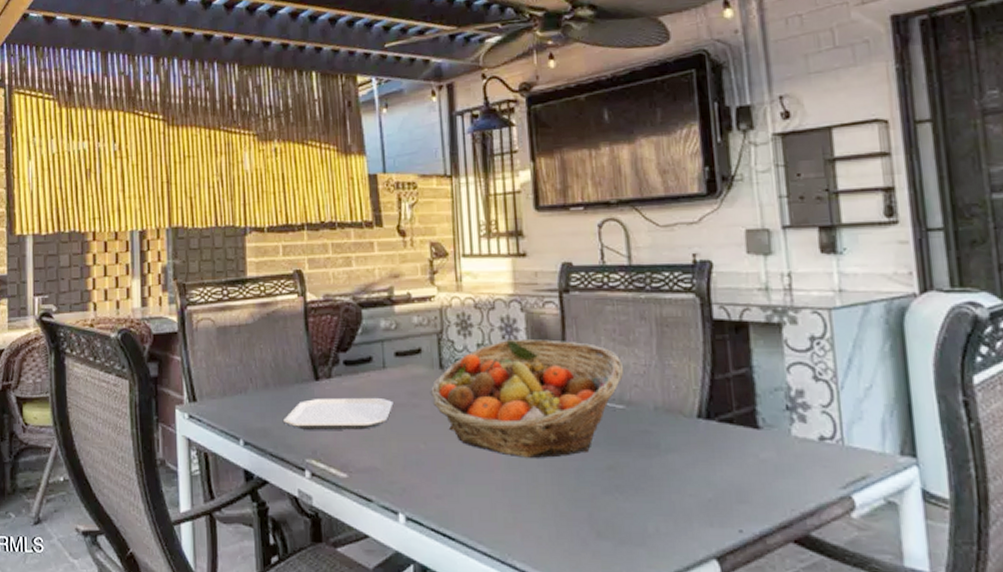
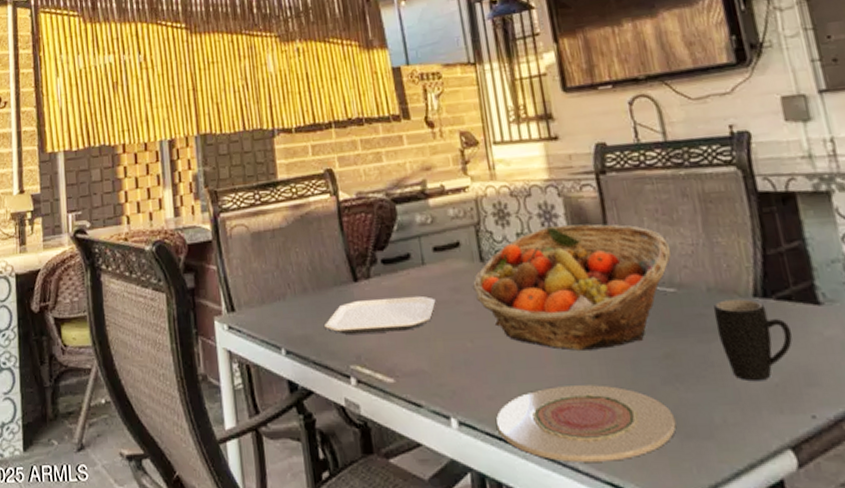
plate: none [442,490,612,561] -> present [496,385,676,462]
mug: none [658,419,729,496] -> present [713,299,793,382]

